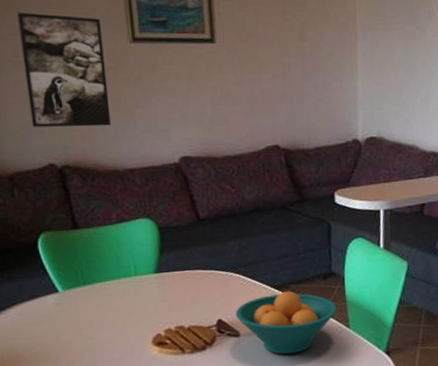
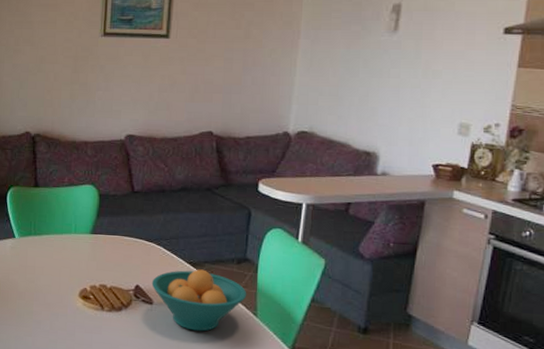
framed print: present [17,12,111,127] -> none [19,11,81,104]

